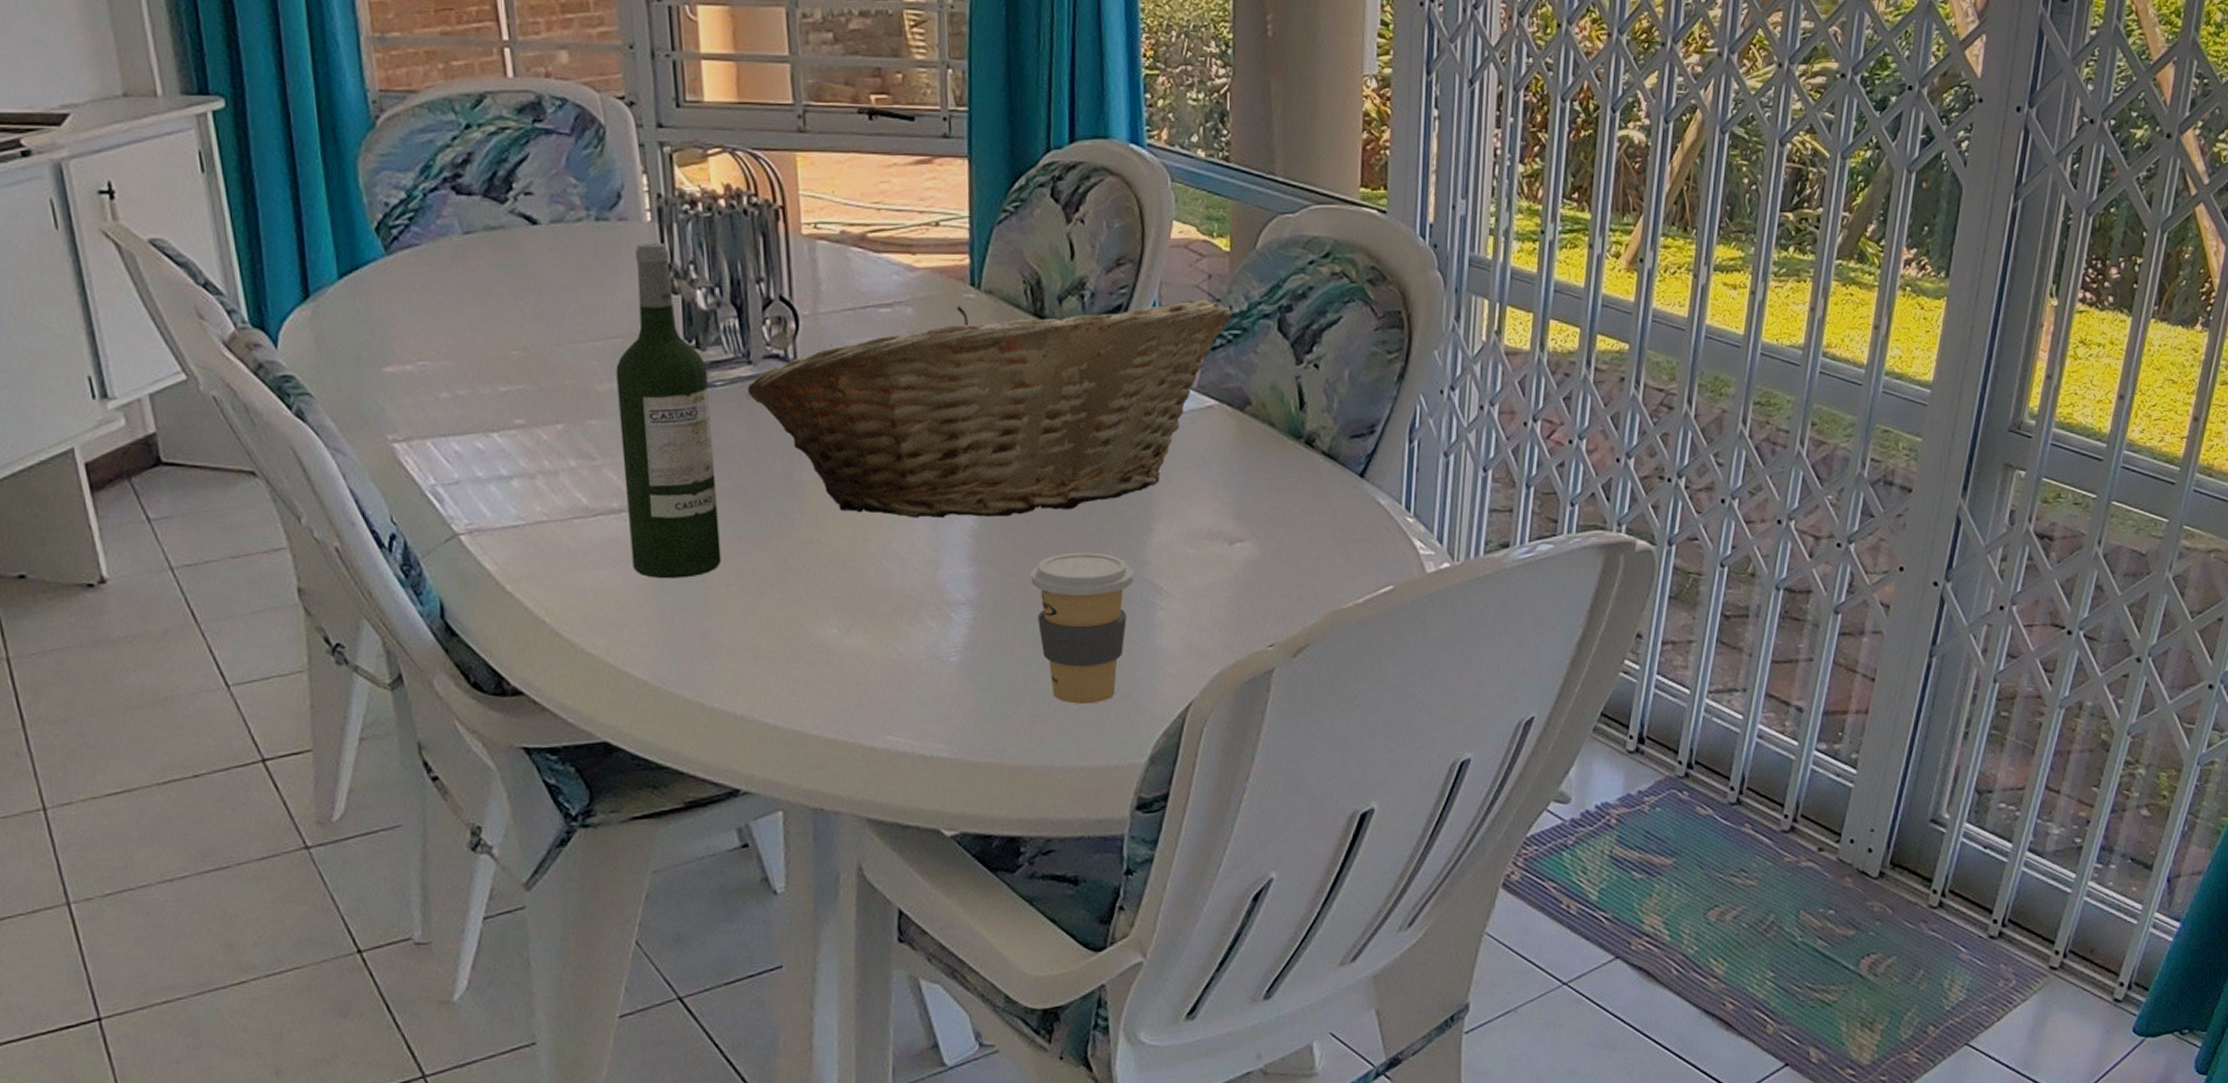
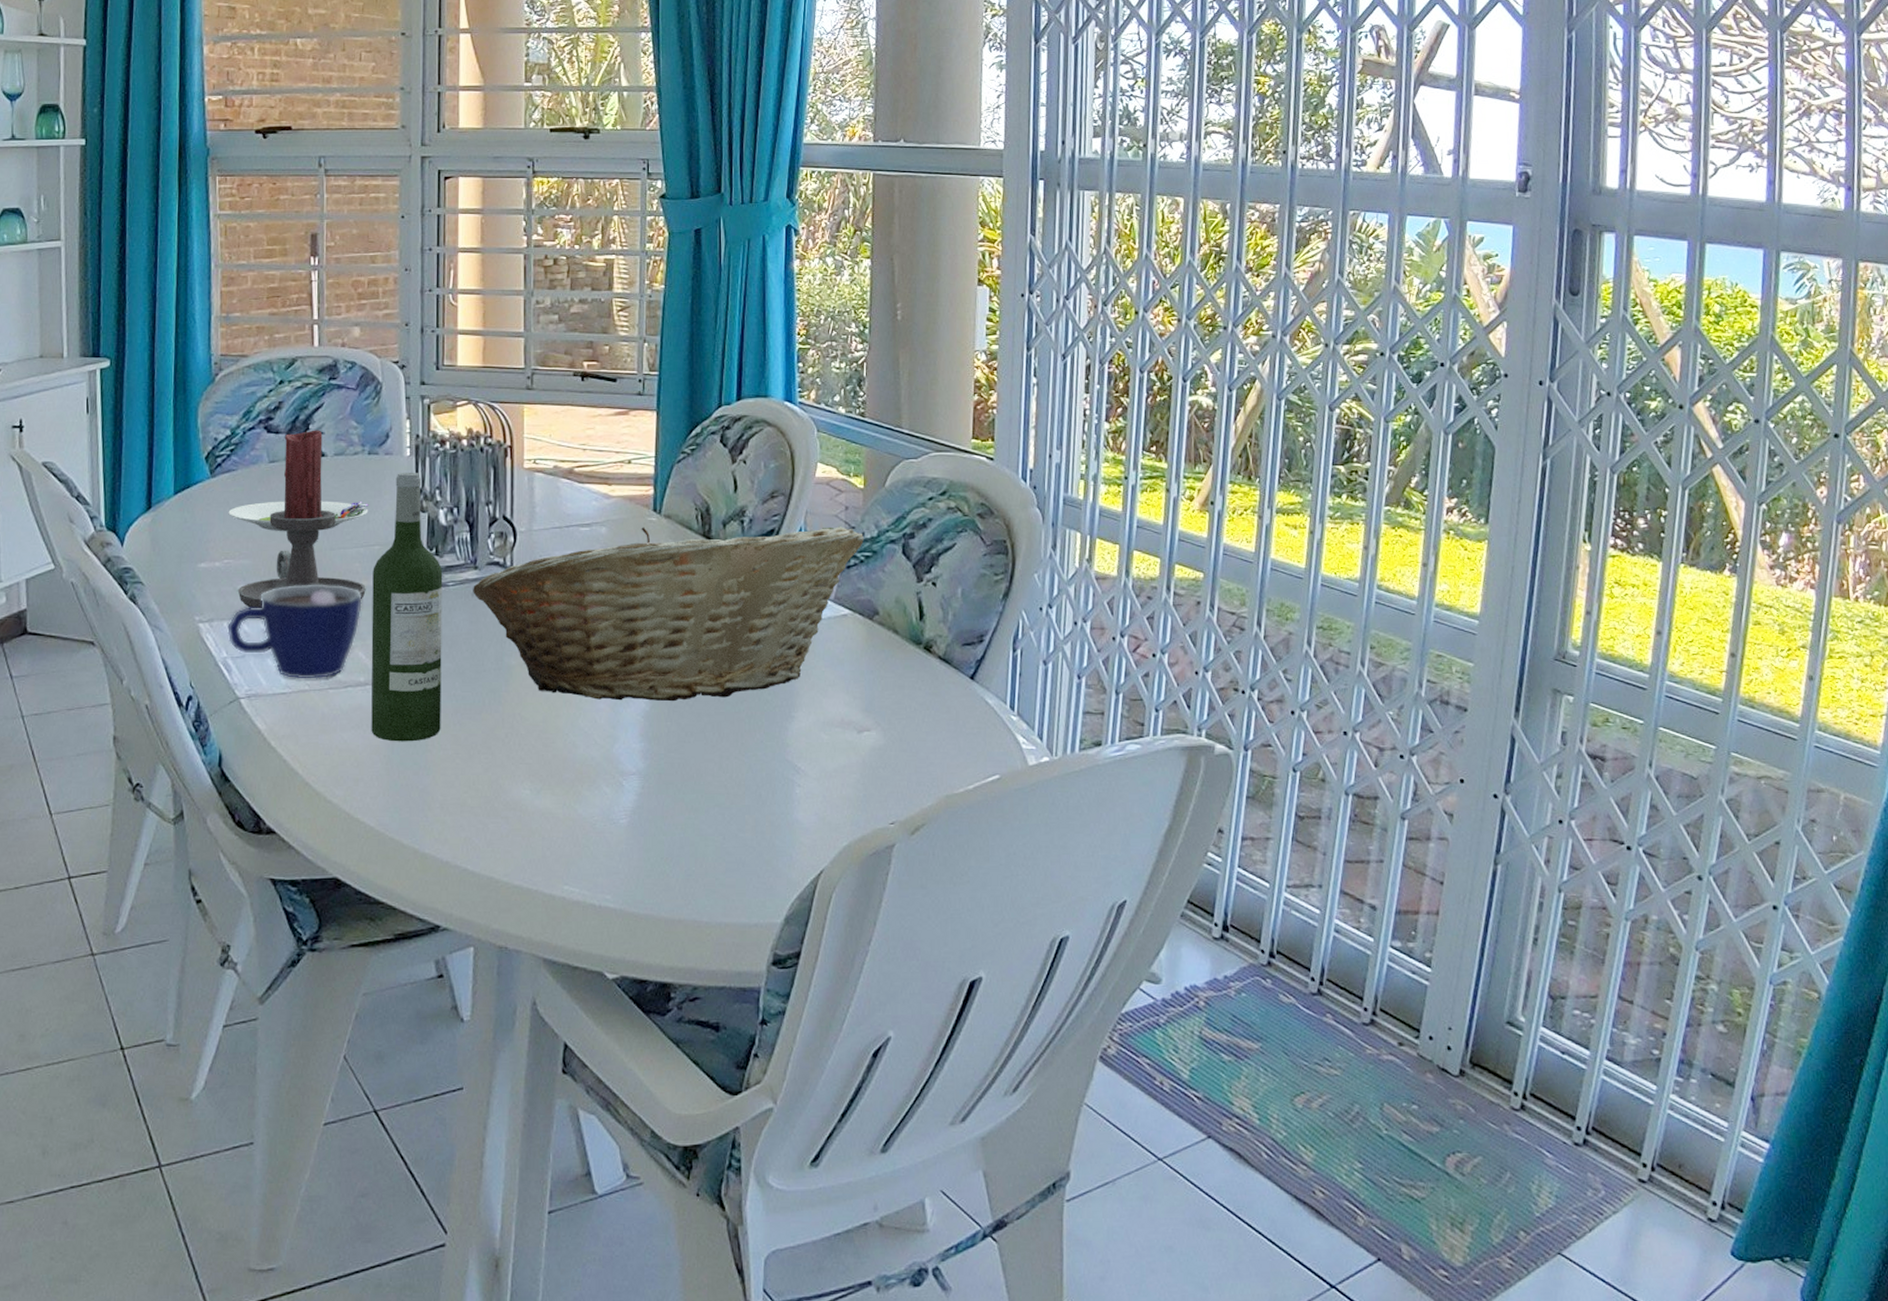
salad plate: none [415,282,603,324] -> present [228,501,369,532]
cup: none [432,389,606,507] -> present [227,585,362,679]
candle holder: none [439,189,610,423] -> present [237,430,366,609]
coffee cup: present [1030,553,1134,705] -> none [690,735,776,868]

